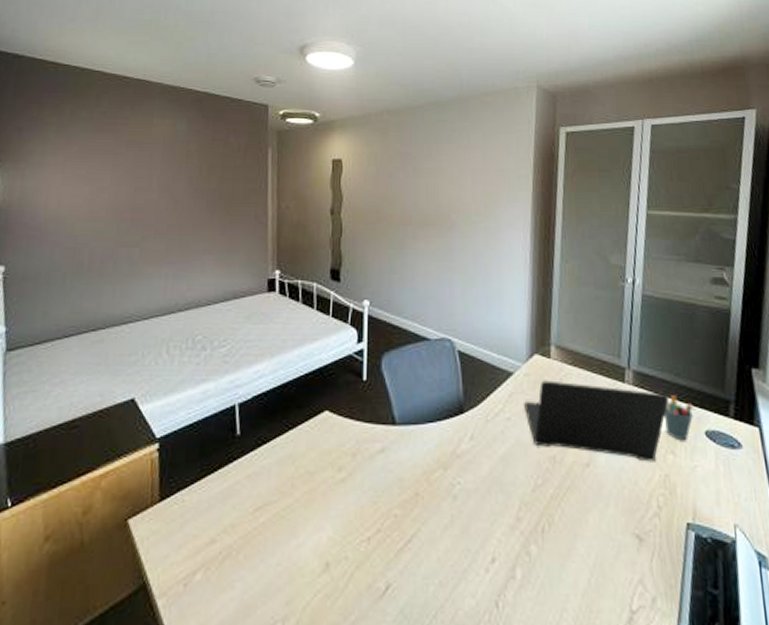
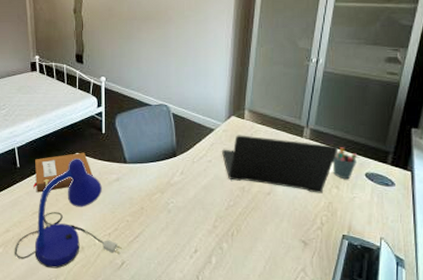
desk lamp: none [220,420,387,604] -> present [15,159,122,269]
notebook: none [258,409,347,475] -> present [33,152,93,193]

